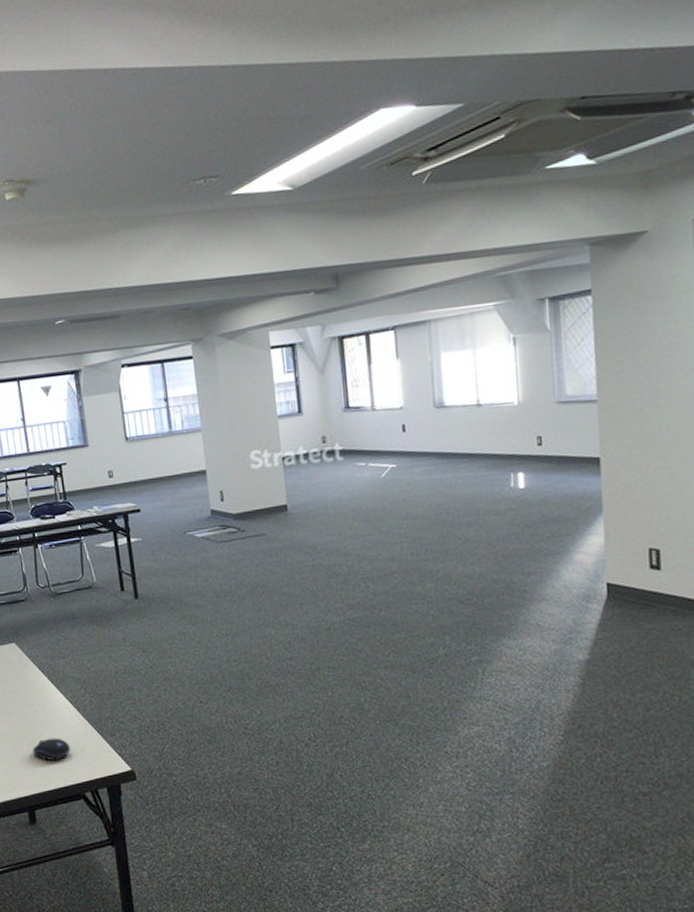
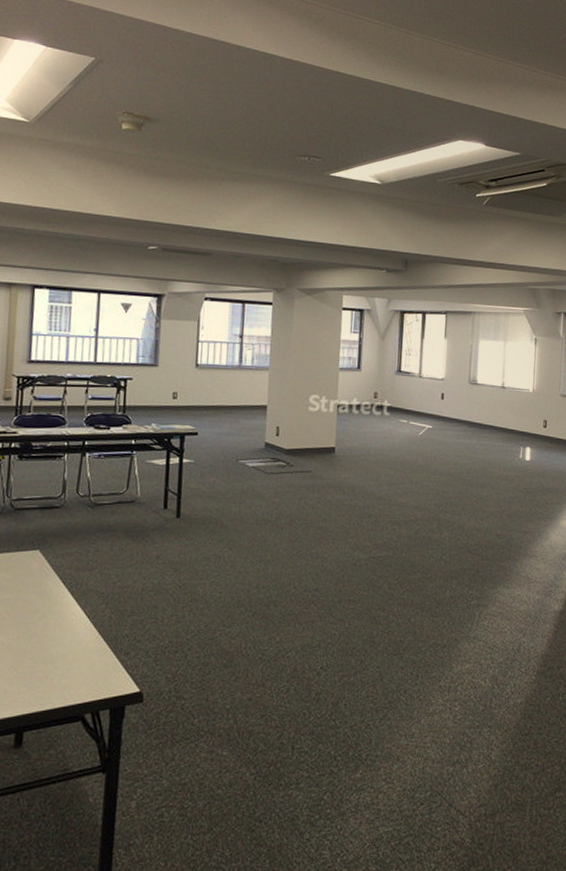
computer mouse: present [32,738,71,760] -> none [35,653,78,678]

